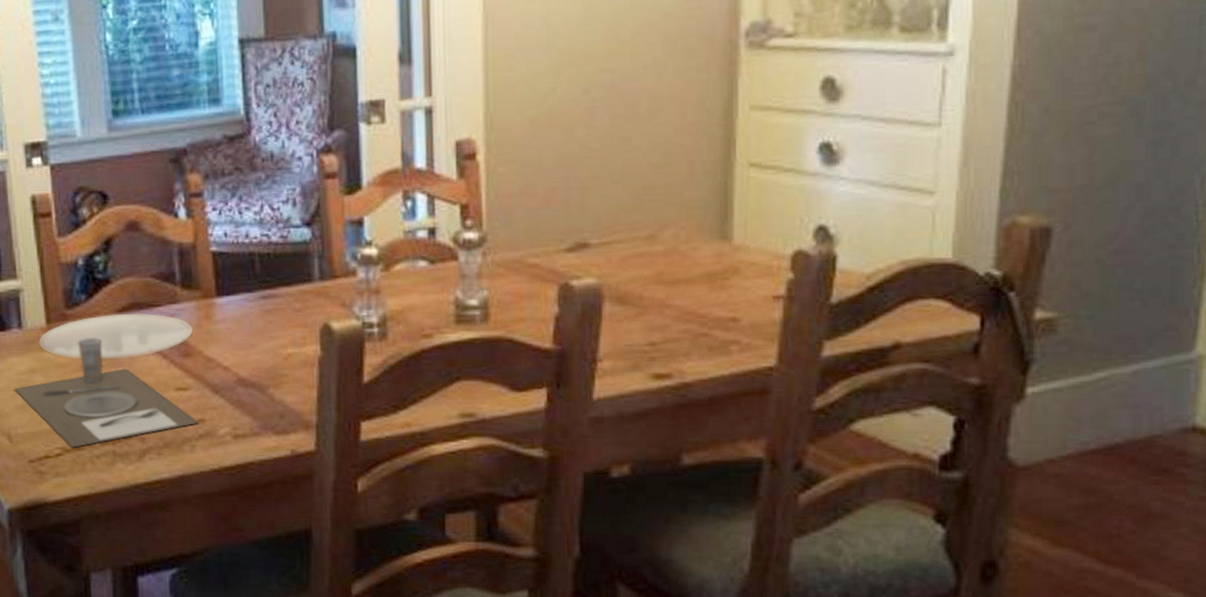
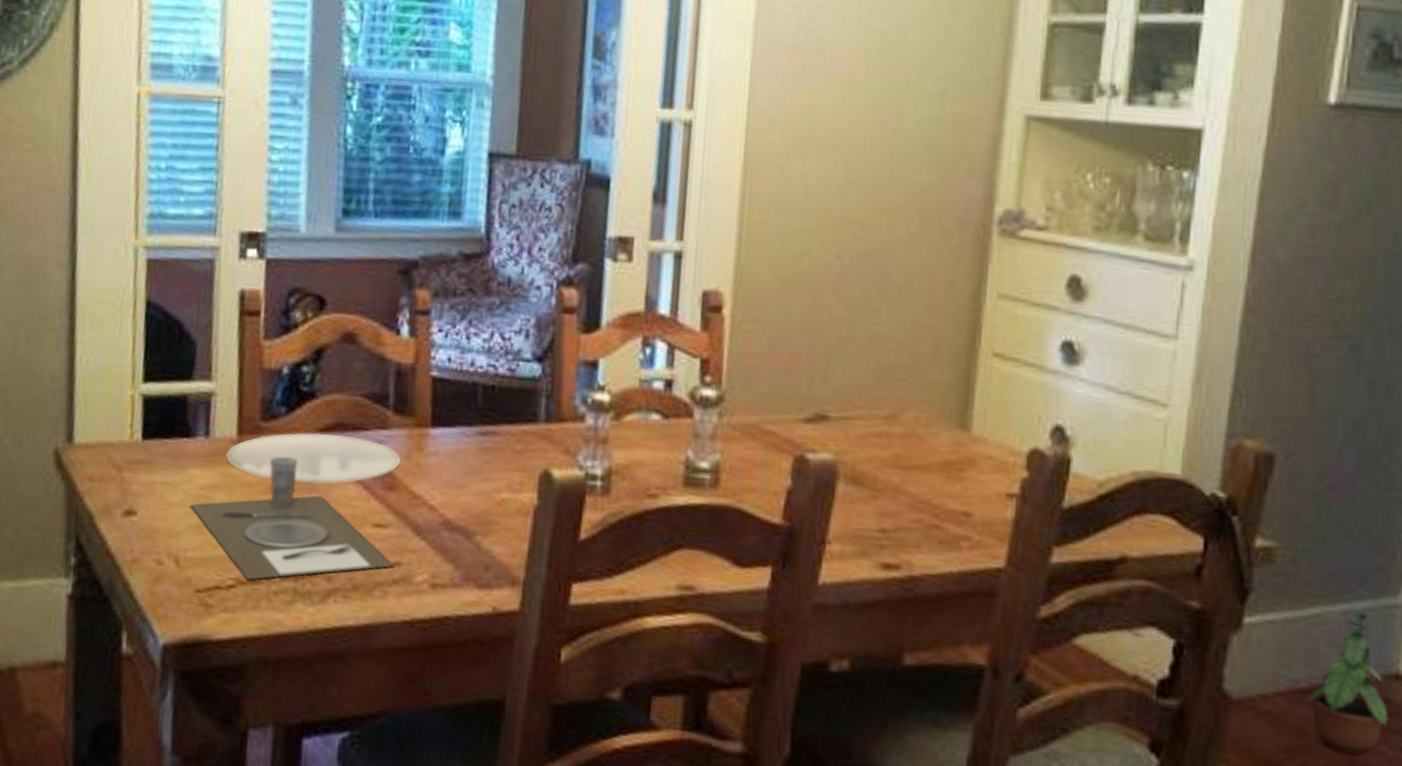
potted plant: none [1095,370,1187,506] -> present [1305,611,1389,754]

